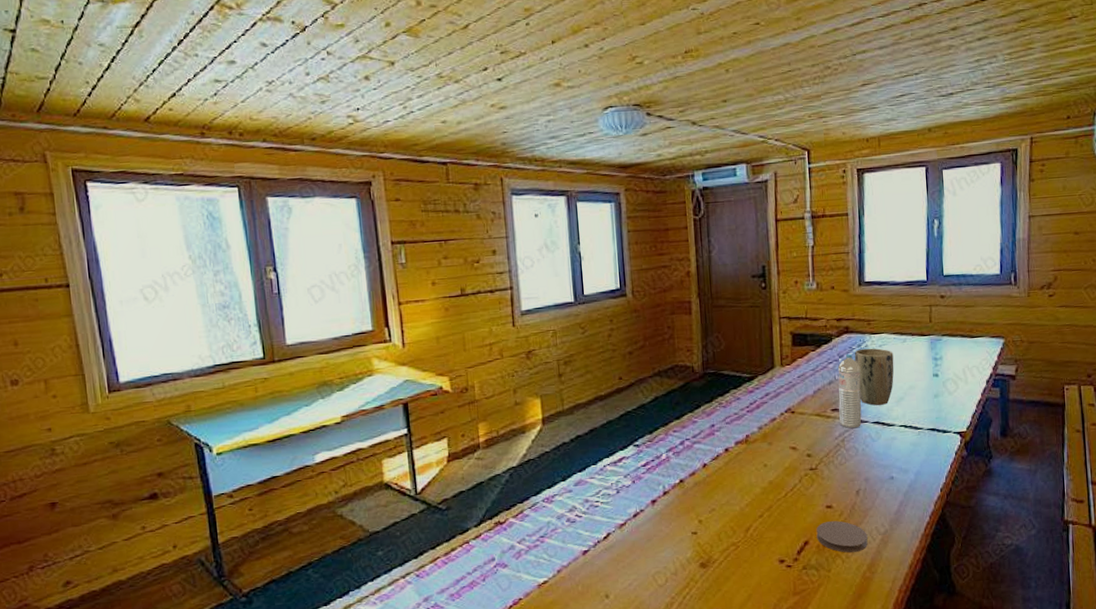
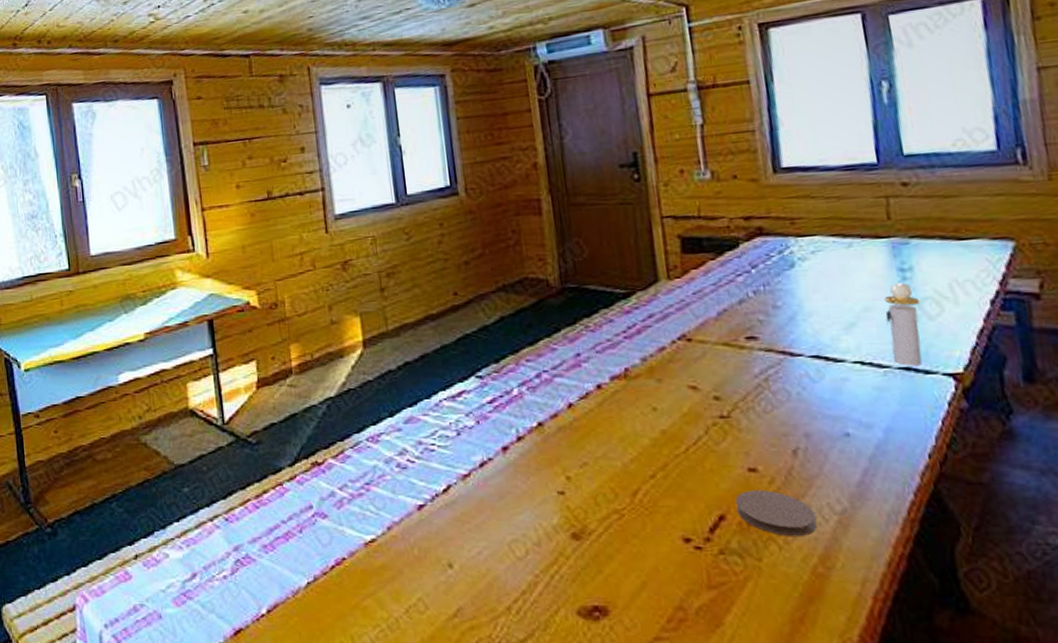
water bottle: present [837,353,862,429] -> none [750,262,793,364]
plant pot: present [854,348,894,406] -> none [773,255,838,333]
perfume bottle: none [922,368,945,428] -> present [884,283,922,367]

